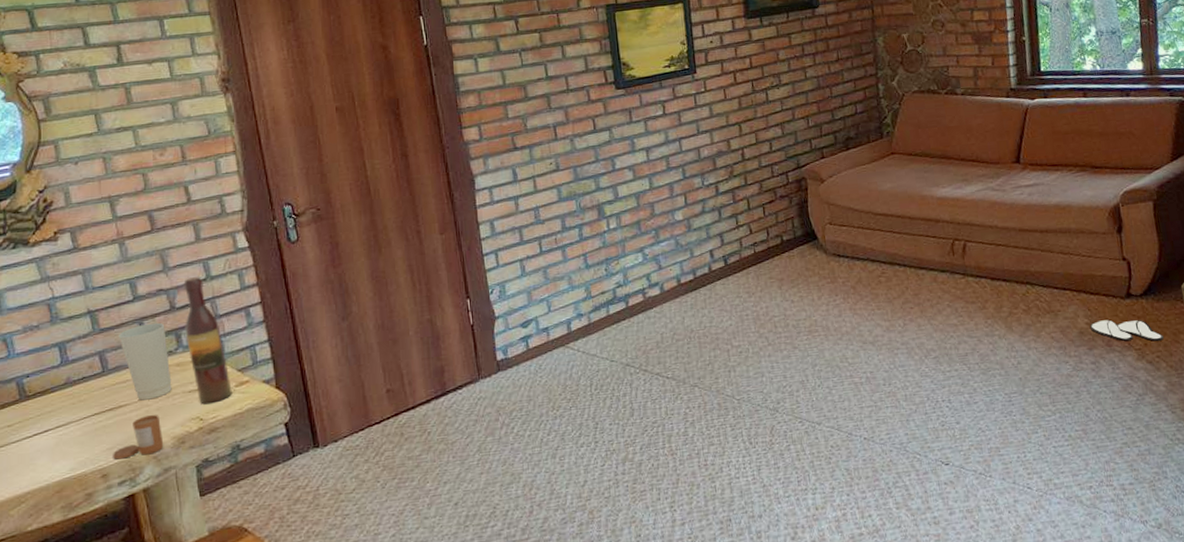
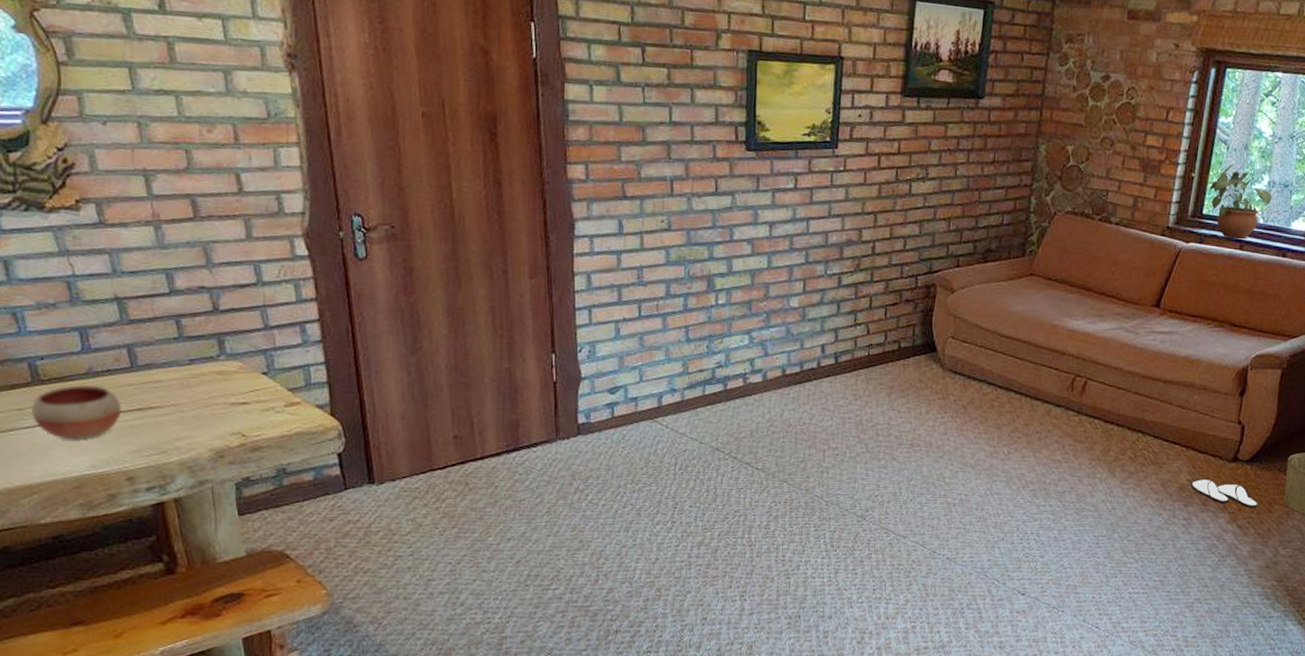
bowl: none [18,393,96,448] -> present [30,385,122,440]
candle: present [113,414,164,460] -> none [141,421,200,464]
cup: present [119,322,172,401] -> none [151,322,212,406]
wine bottle: present [184,277,232,404] -> none [229,279,280,421]
potted plant: none [1039,23,1104,89] -> present [1207,165,1273,240]

